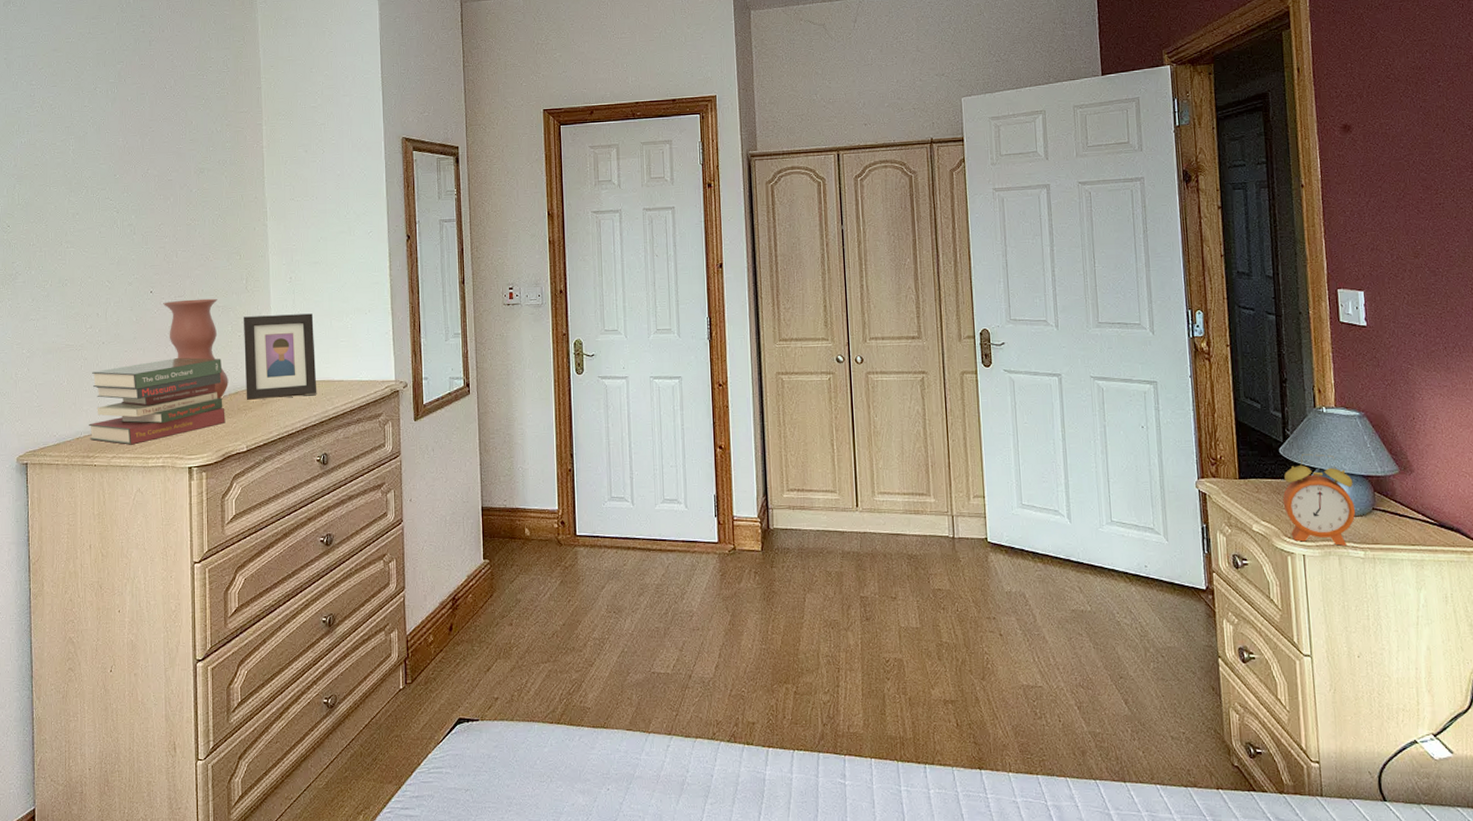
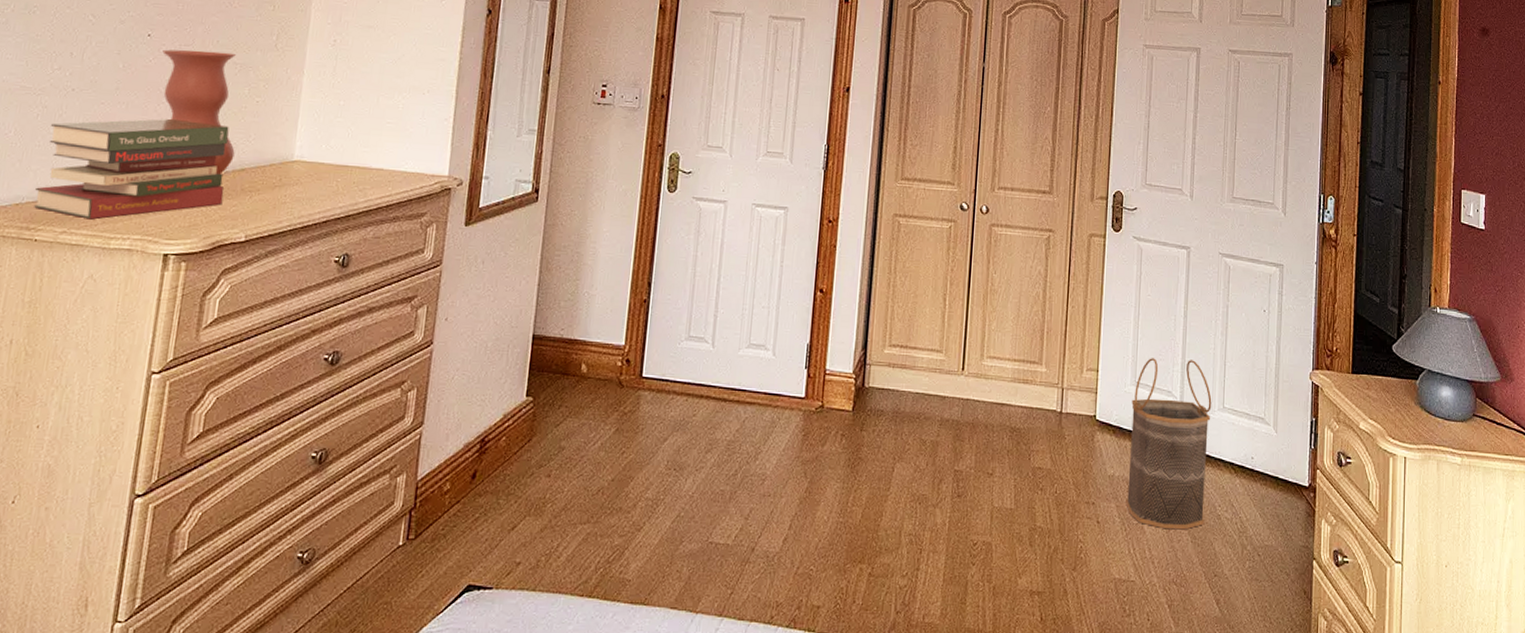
picture frame: present [244,313,317,401] -> none [254,79,356,183]
basket: none [1020,479,1105,638] -> present [1126,358,1212,530]
alarm clock: present [1282,454,1356,546] -> none [1391,353,1458,451]

